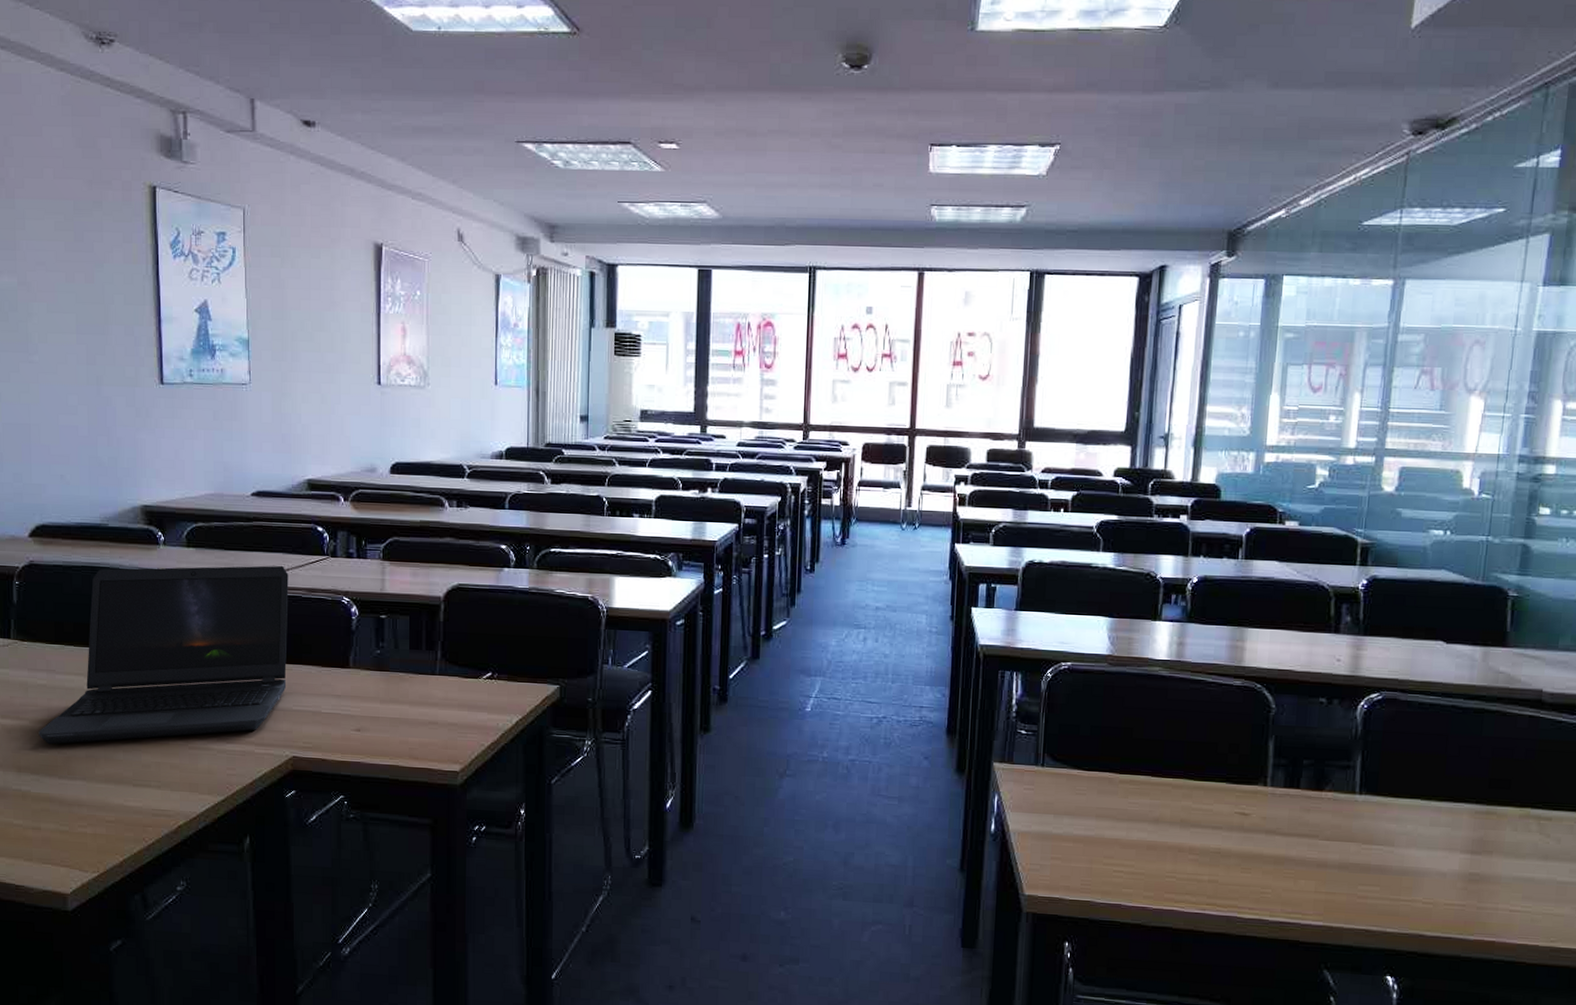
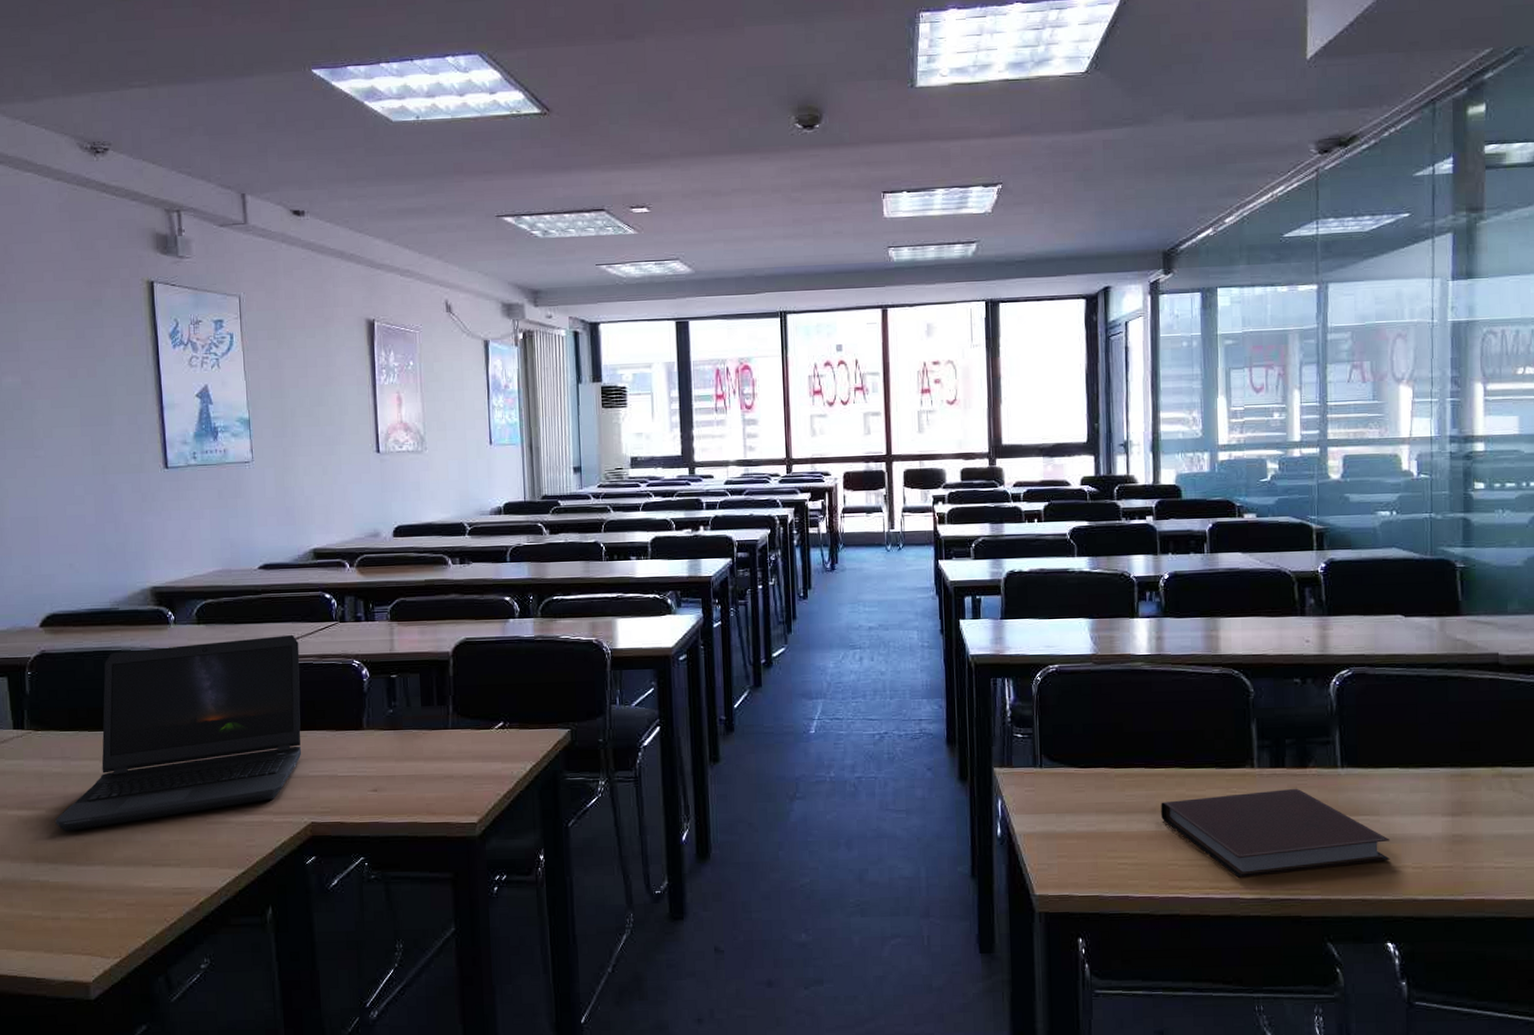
notebook: none [1164,810,1403,897] -> present [1161,788,1391,878]

